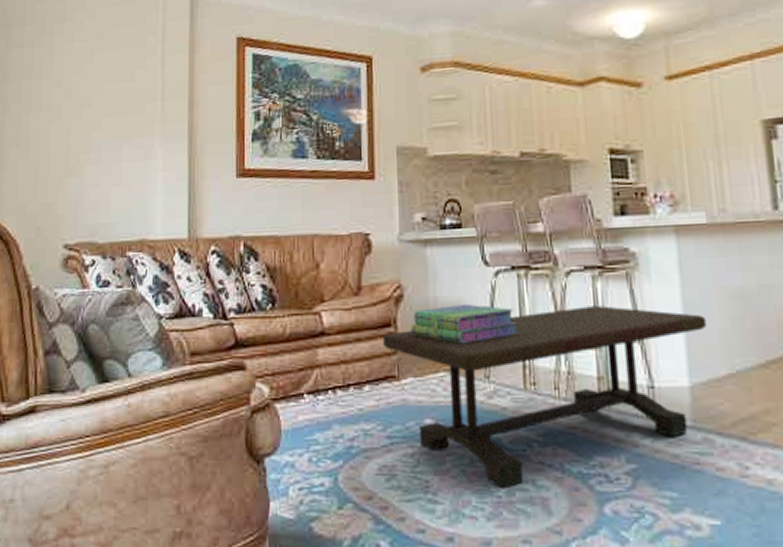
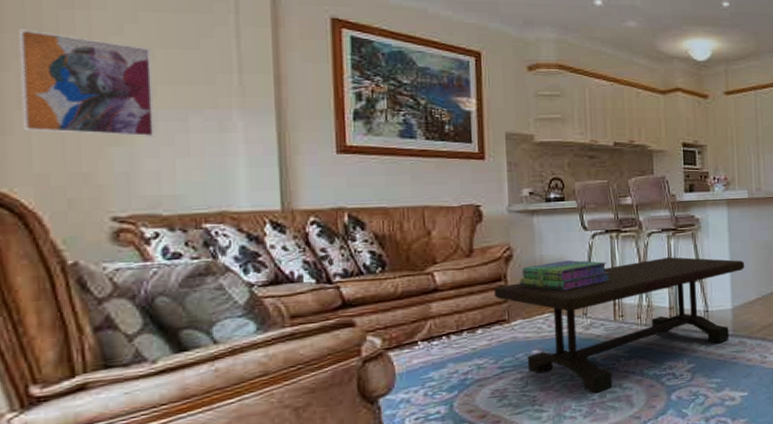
wall art: none [13,76,101,168] -> present [18,29,155,137]

